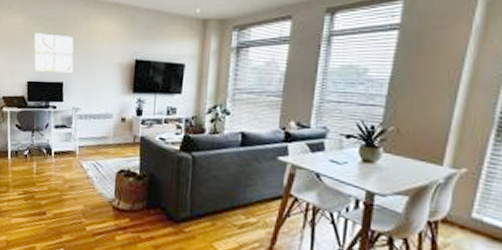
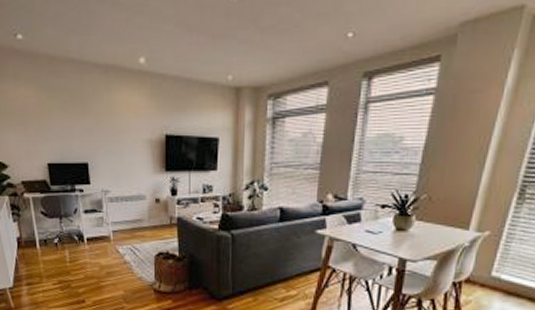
wall art: present [34,33,74,72] -> none [49,107,98,151]

